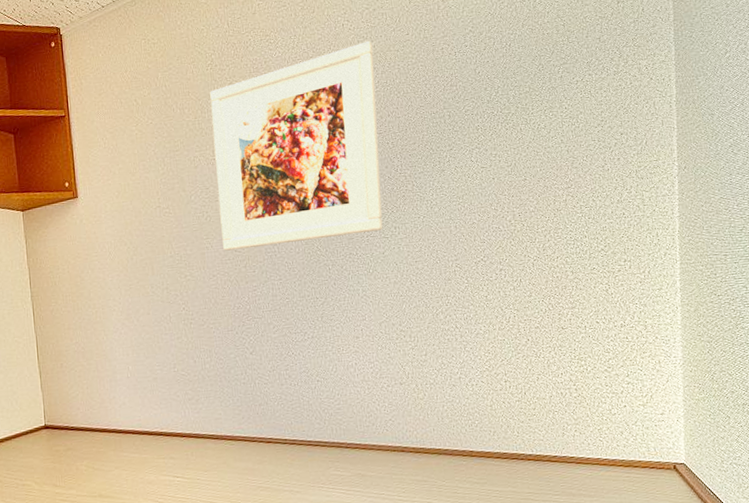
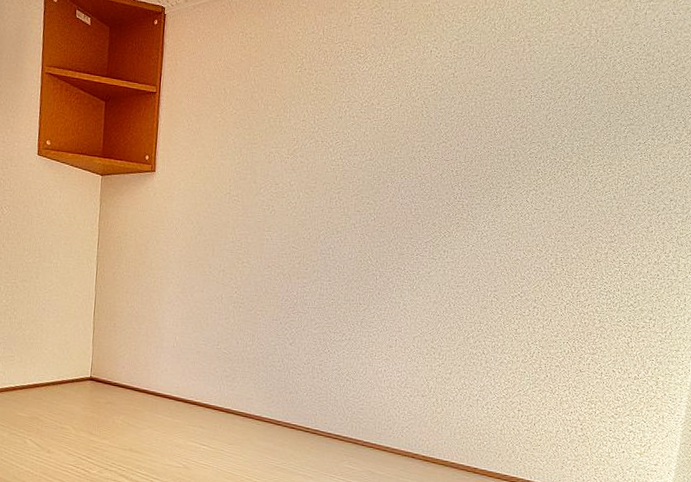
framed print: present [210,41,383,251] -> none [282,71,455,251]

